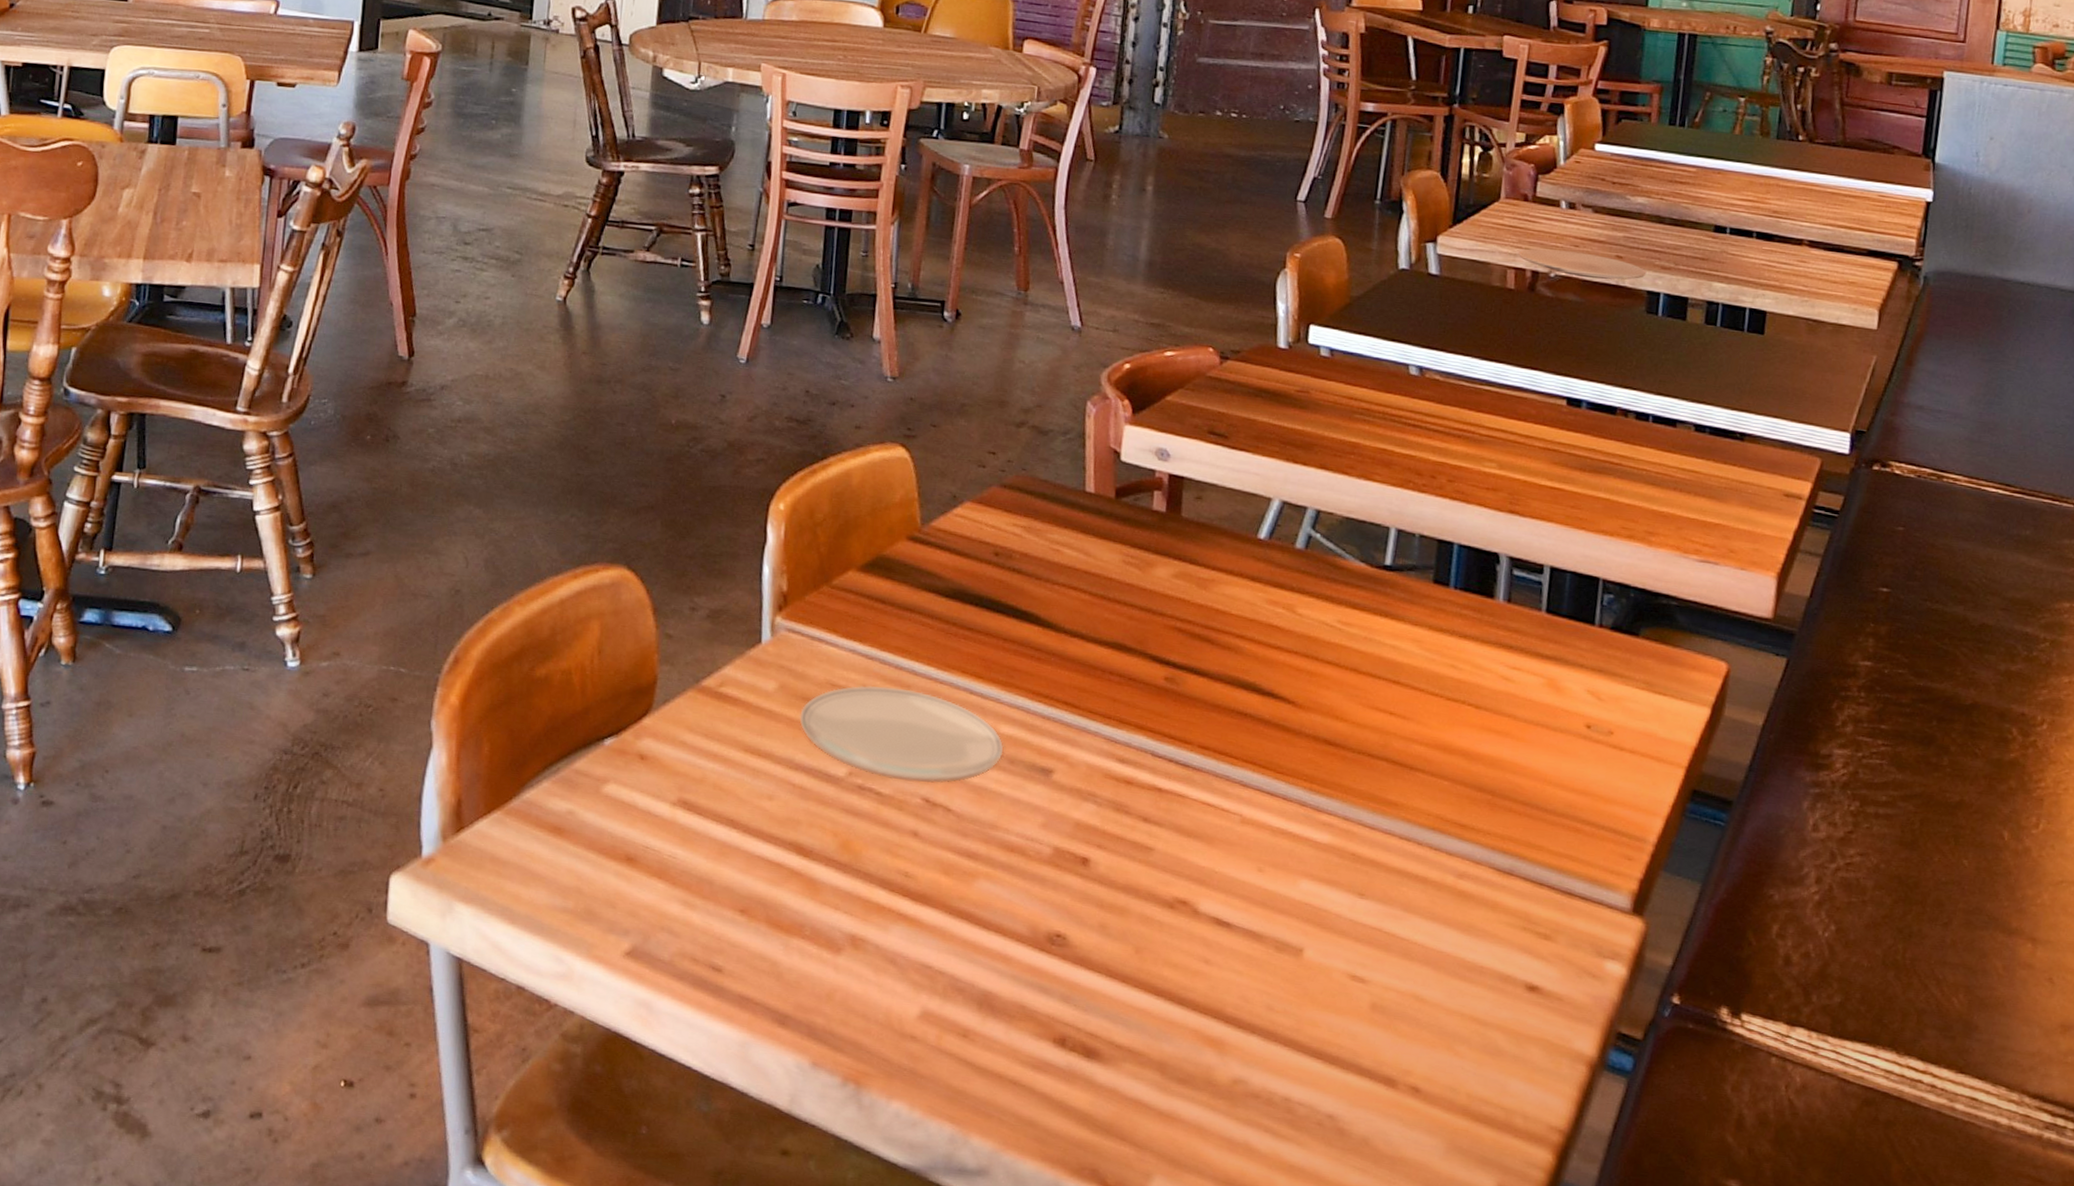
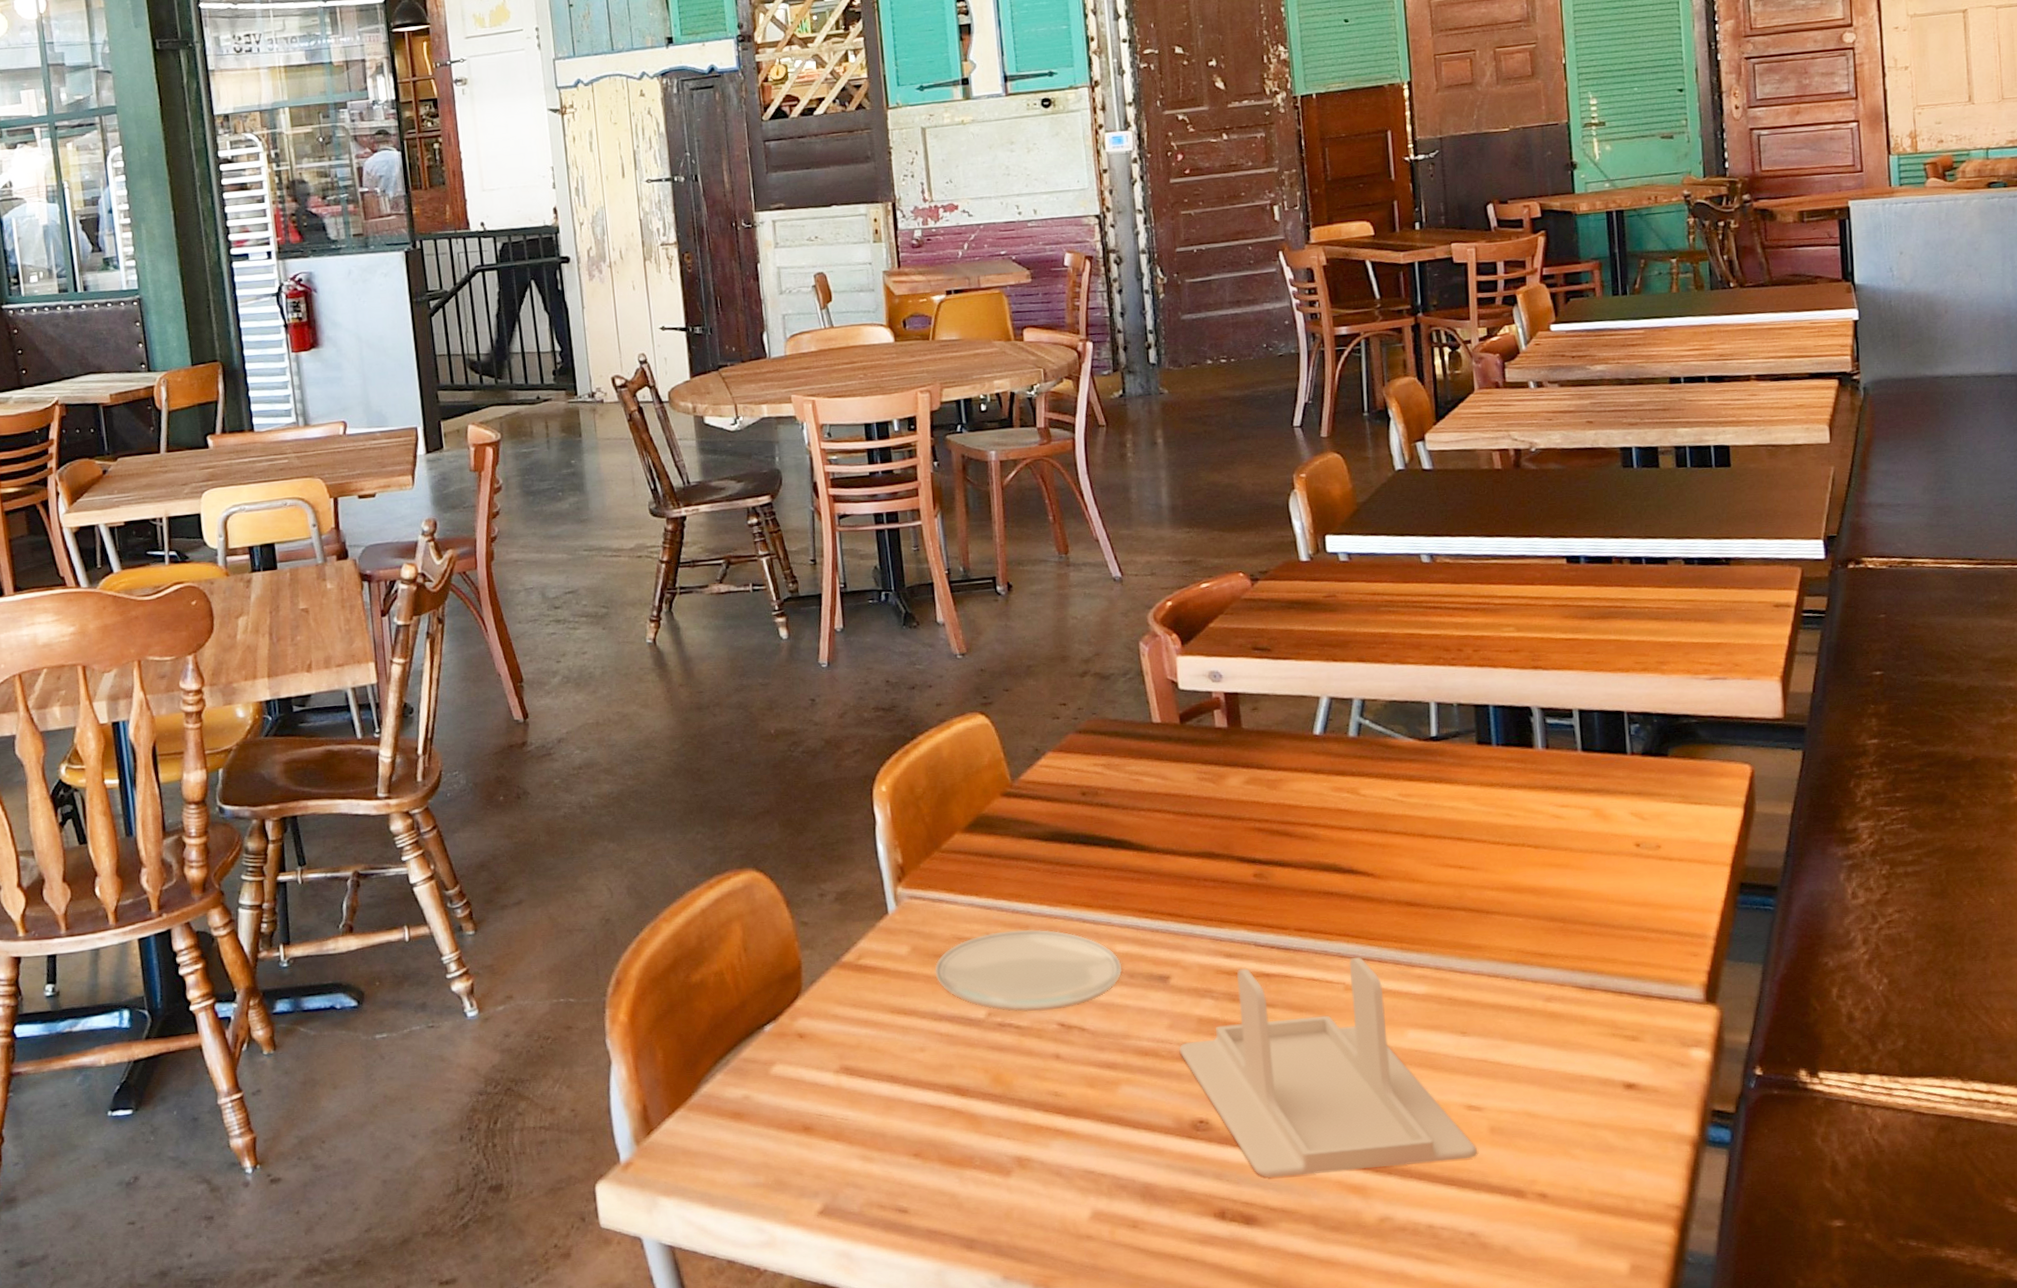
napkin holder: none [1048,777,1353,1034] -> present [1179,957,1477,1177]
plate: present [1519,248,1647,280] -> none [1500,424,1617,447]

